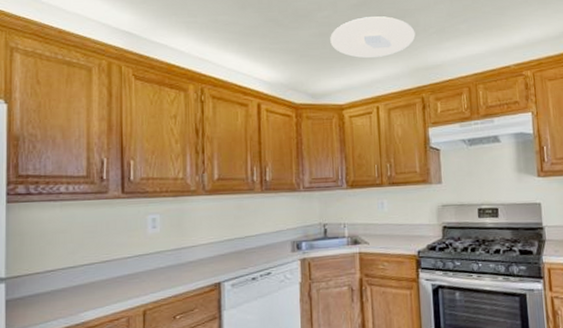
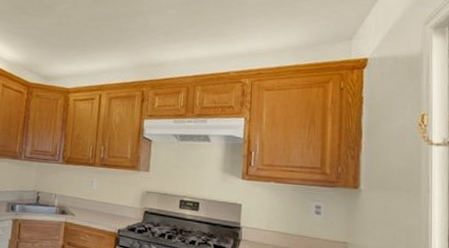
ceiling light: present [330,16,416,58] -> none [66,13,145,51]

